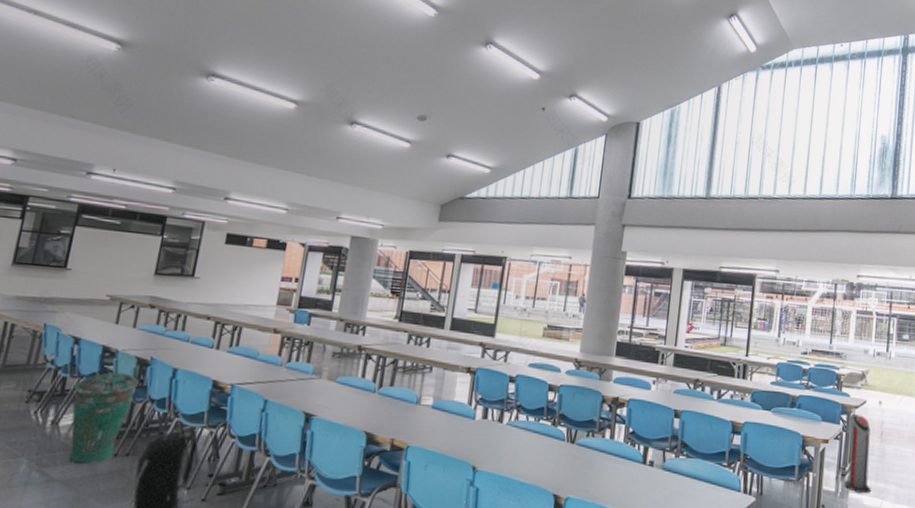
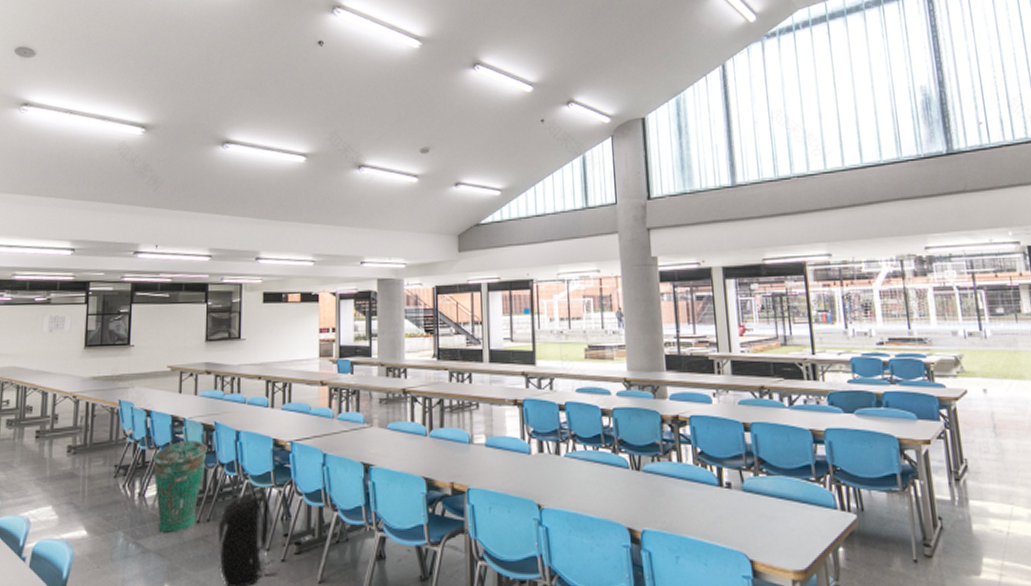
air purifier: present [844,414,871,493] -> none [953,407,996,499]

